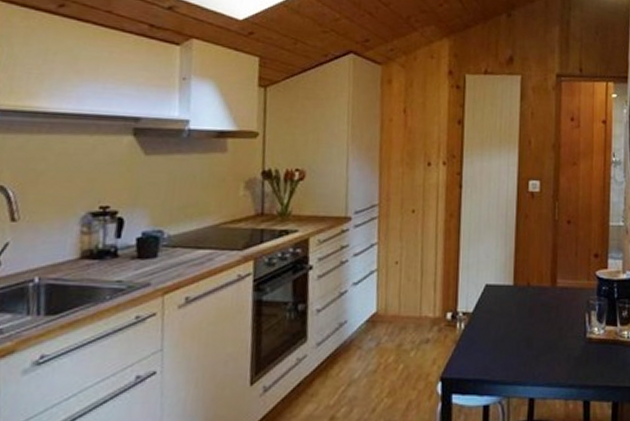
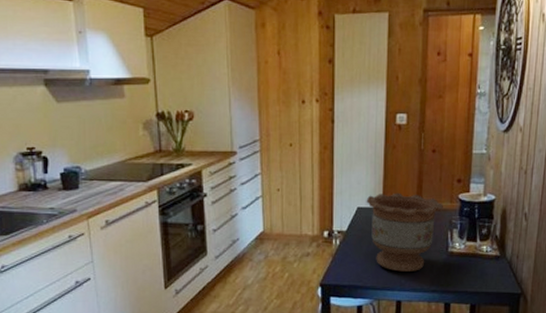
flower pot: none [495,268,580,362] -> present [366,192,443,272]

